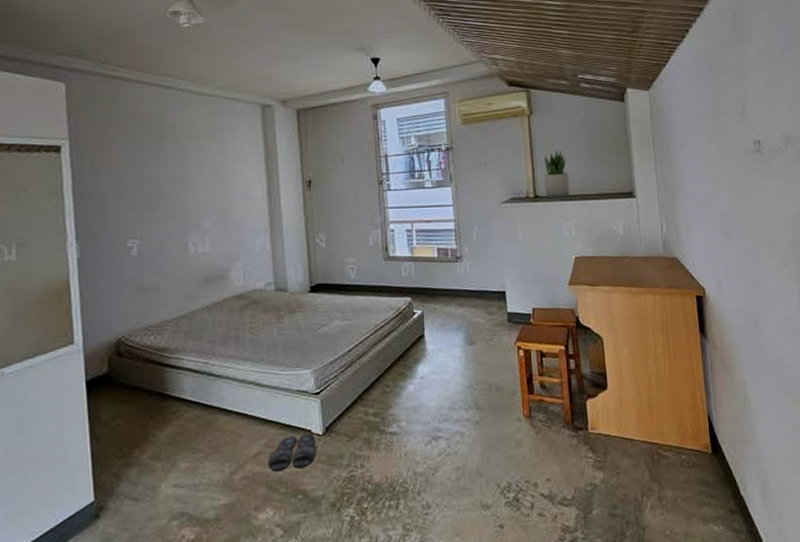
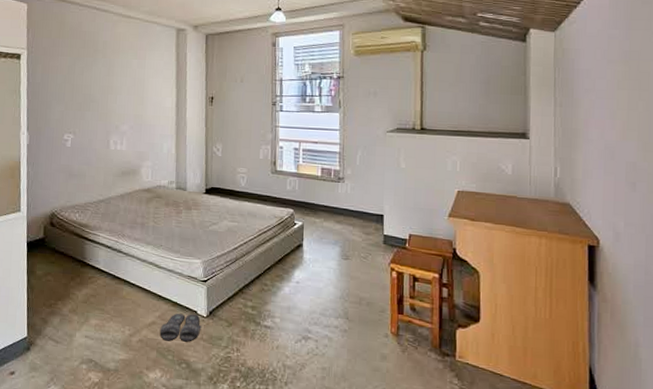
planter: present [543,150,569,198] -> none [431,86,458,133]

